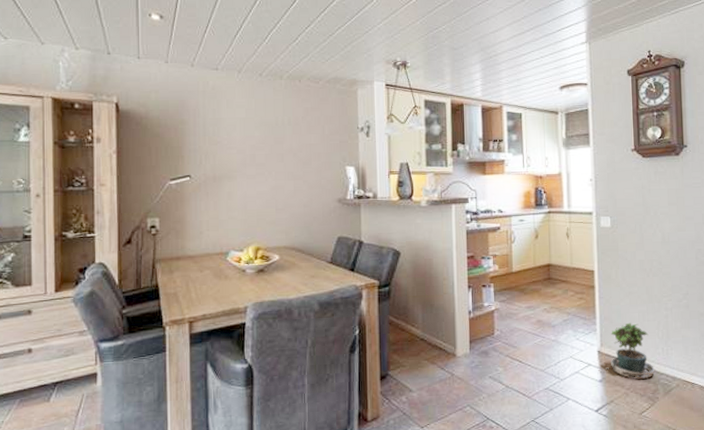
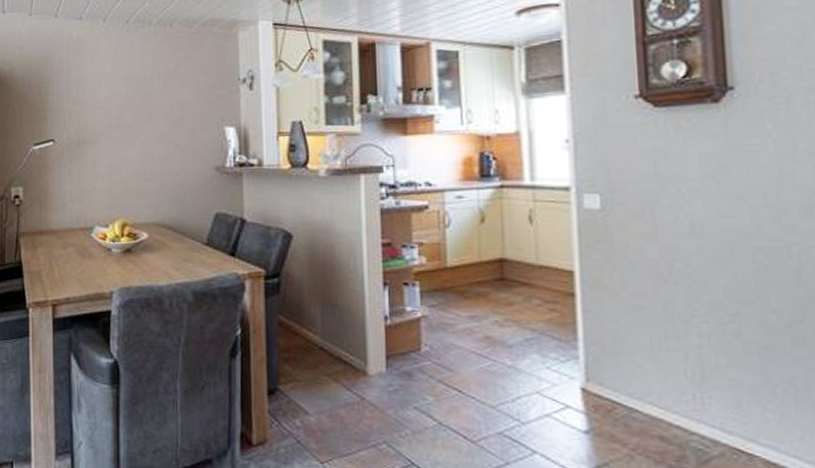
potted plant: present [598,322,655,379] -> none [582,351,681,438]

